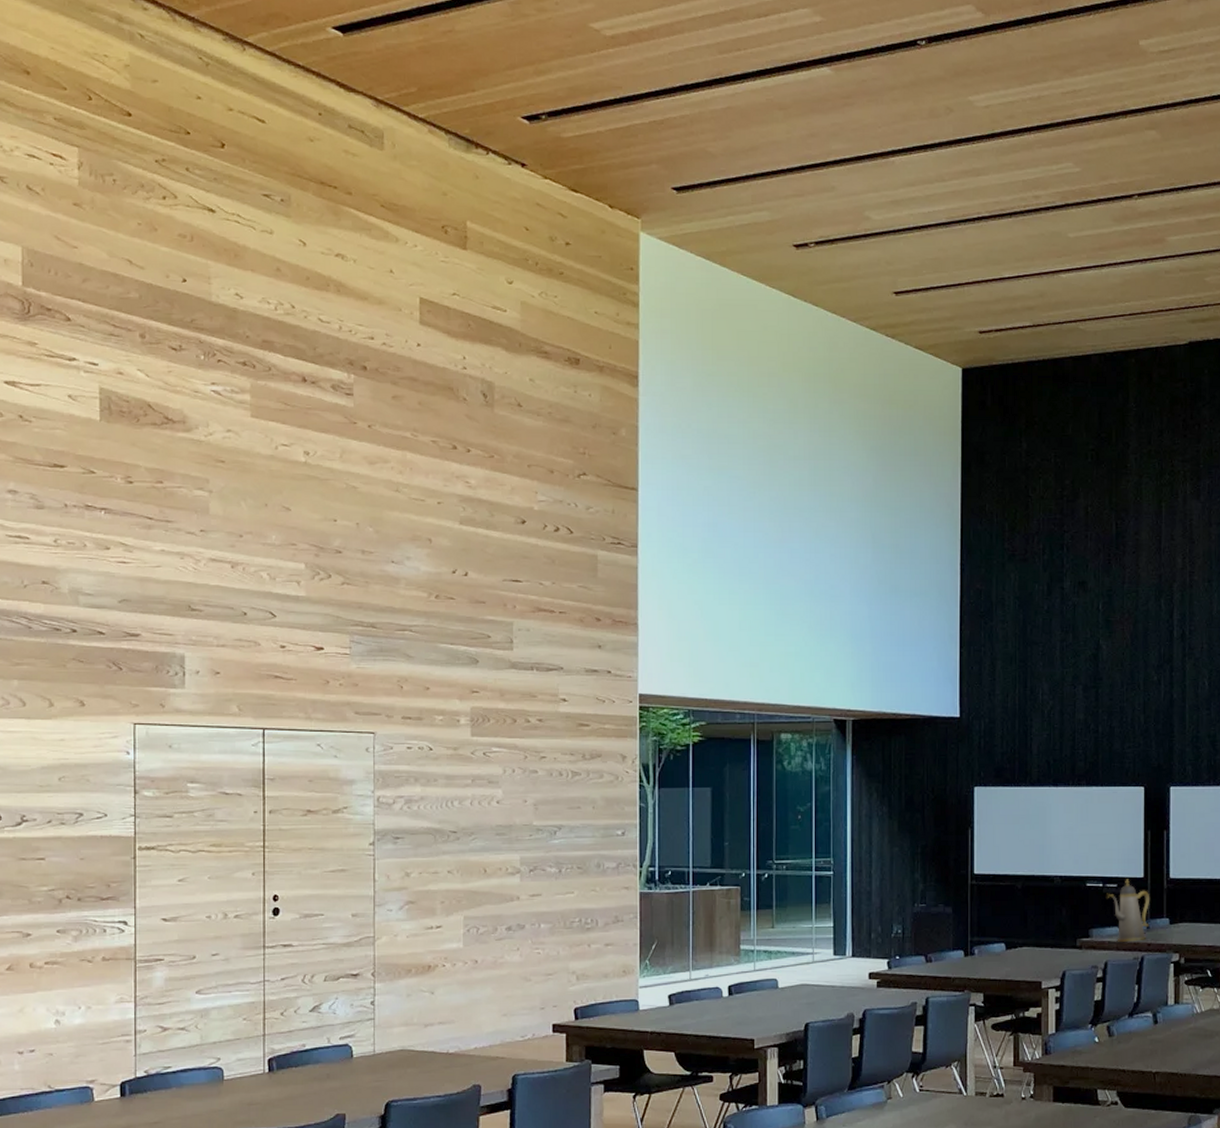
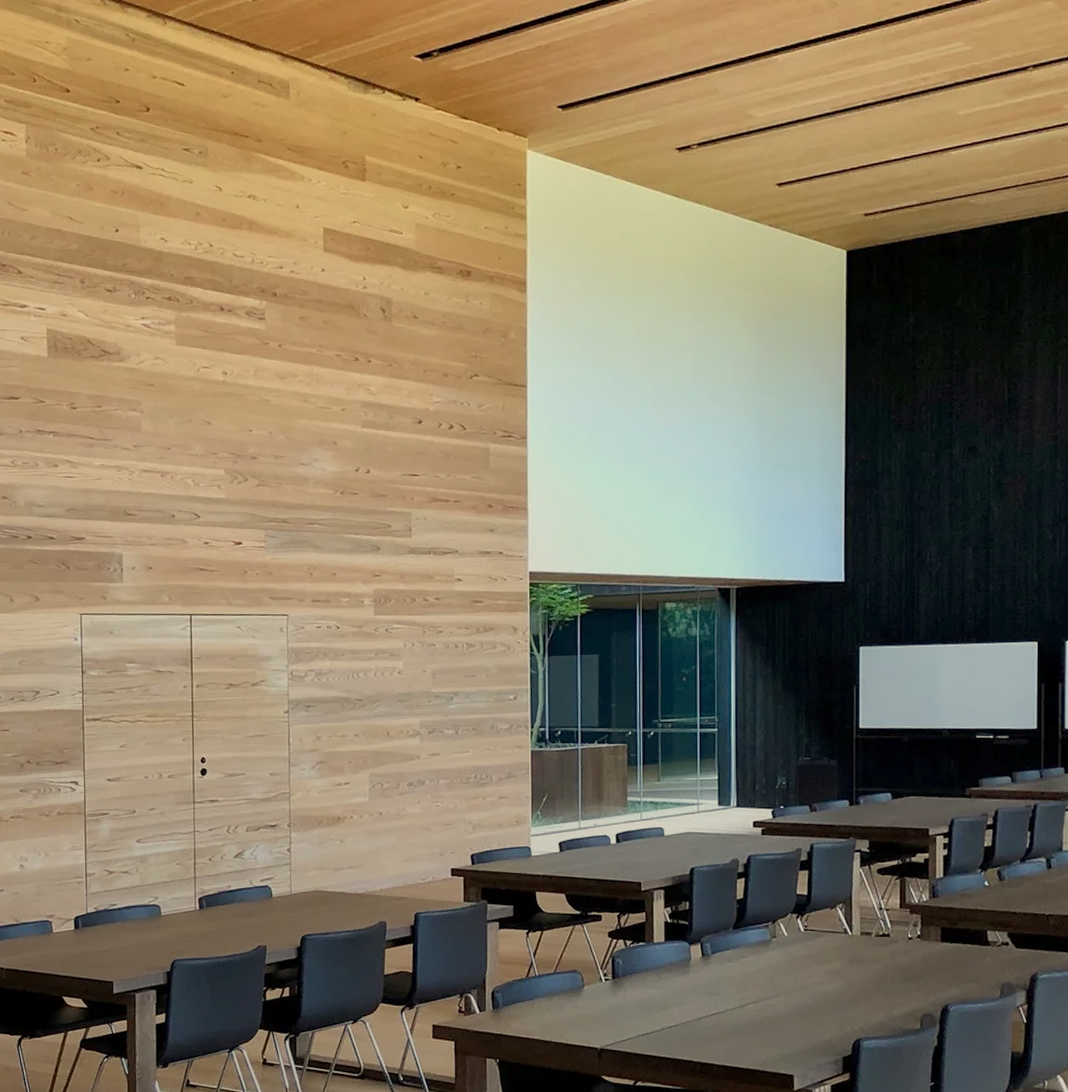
coffee pot: present [1107,879,1150,942] -> none [997,730,1044,791]

